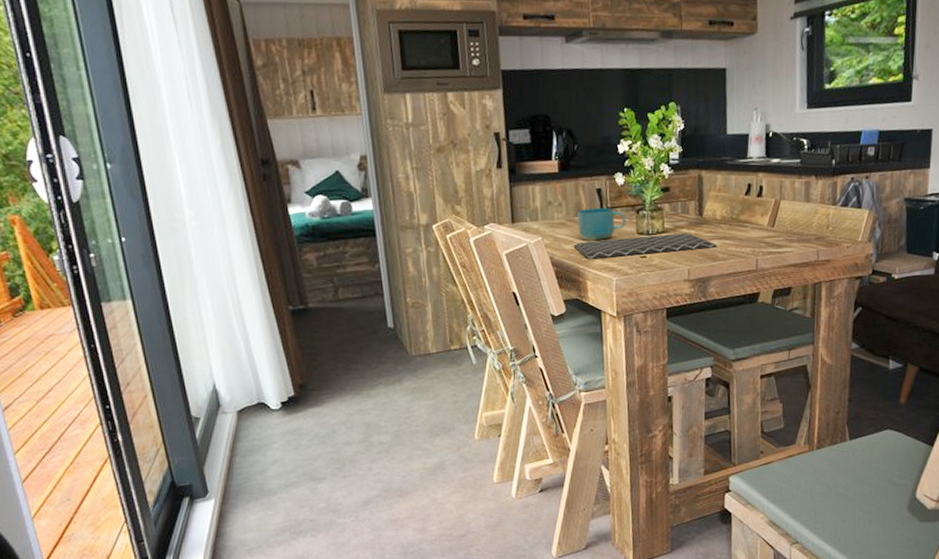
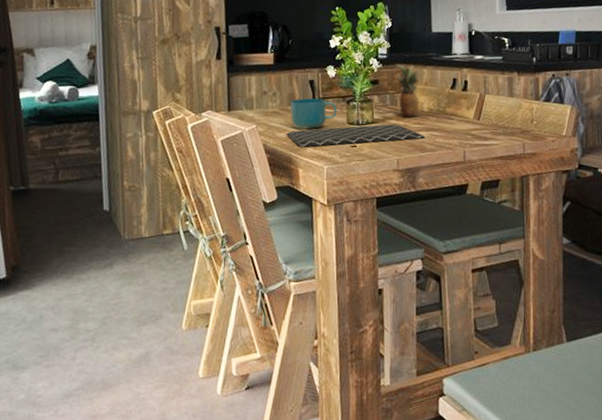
fruit: none [688,169,719,226] -> present [396,64,425,118]

